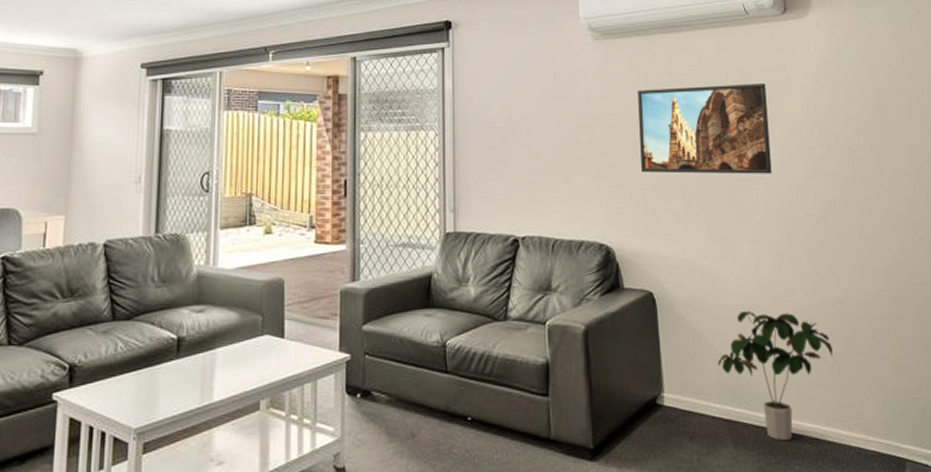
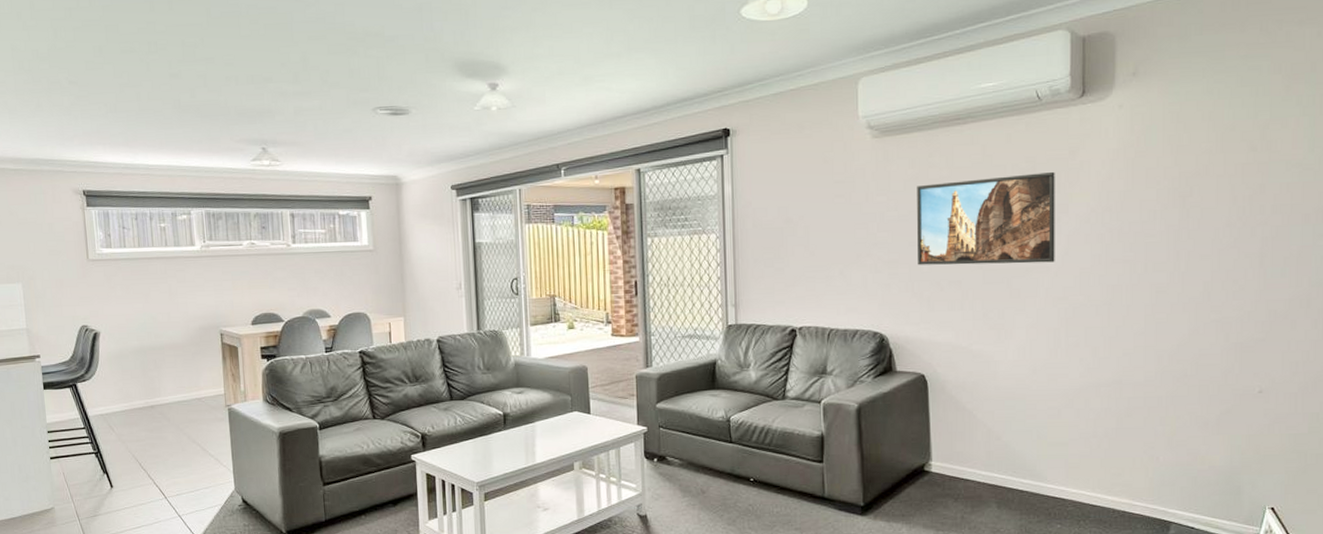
potted plant: present [717,310,833,441] -> none [985,390,1105,504]

